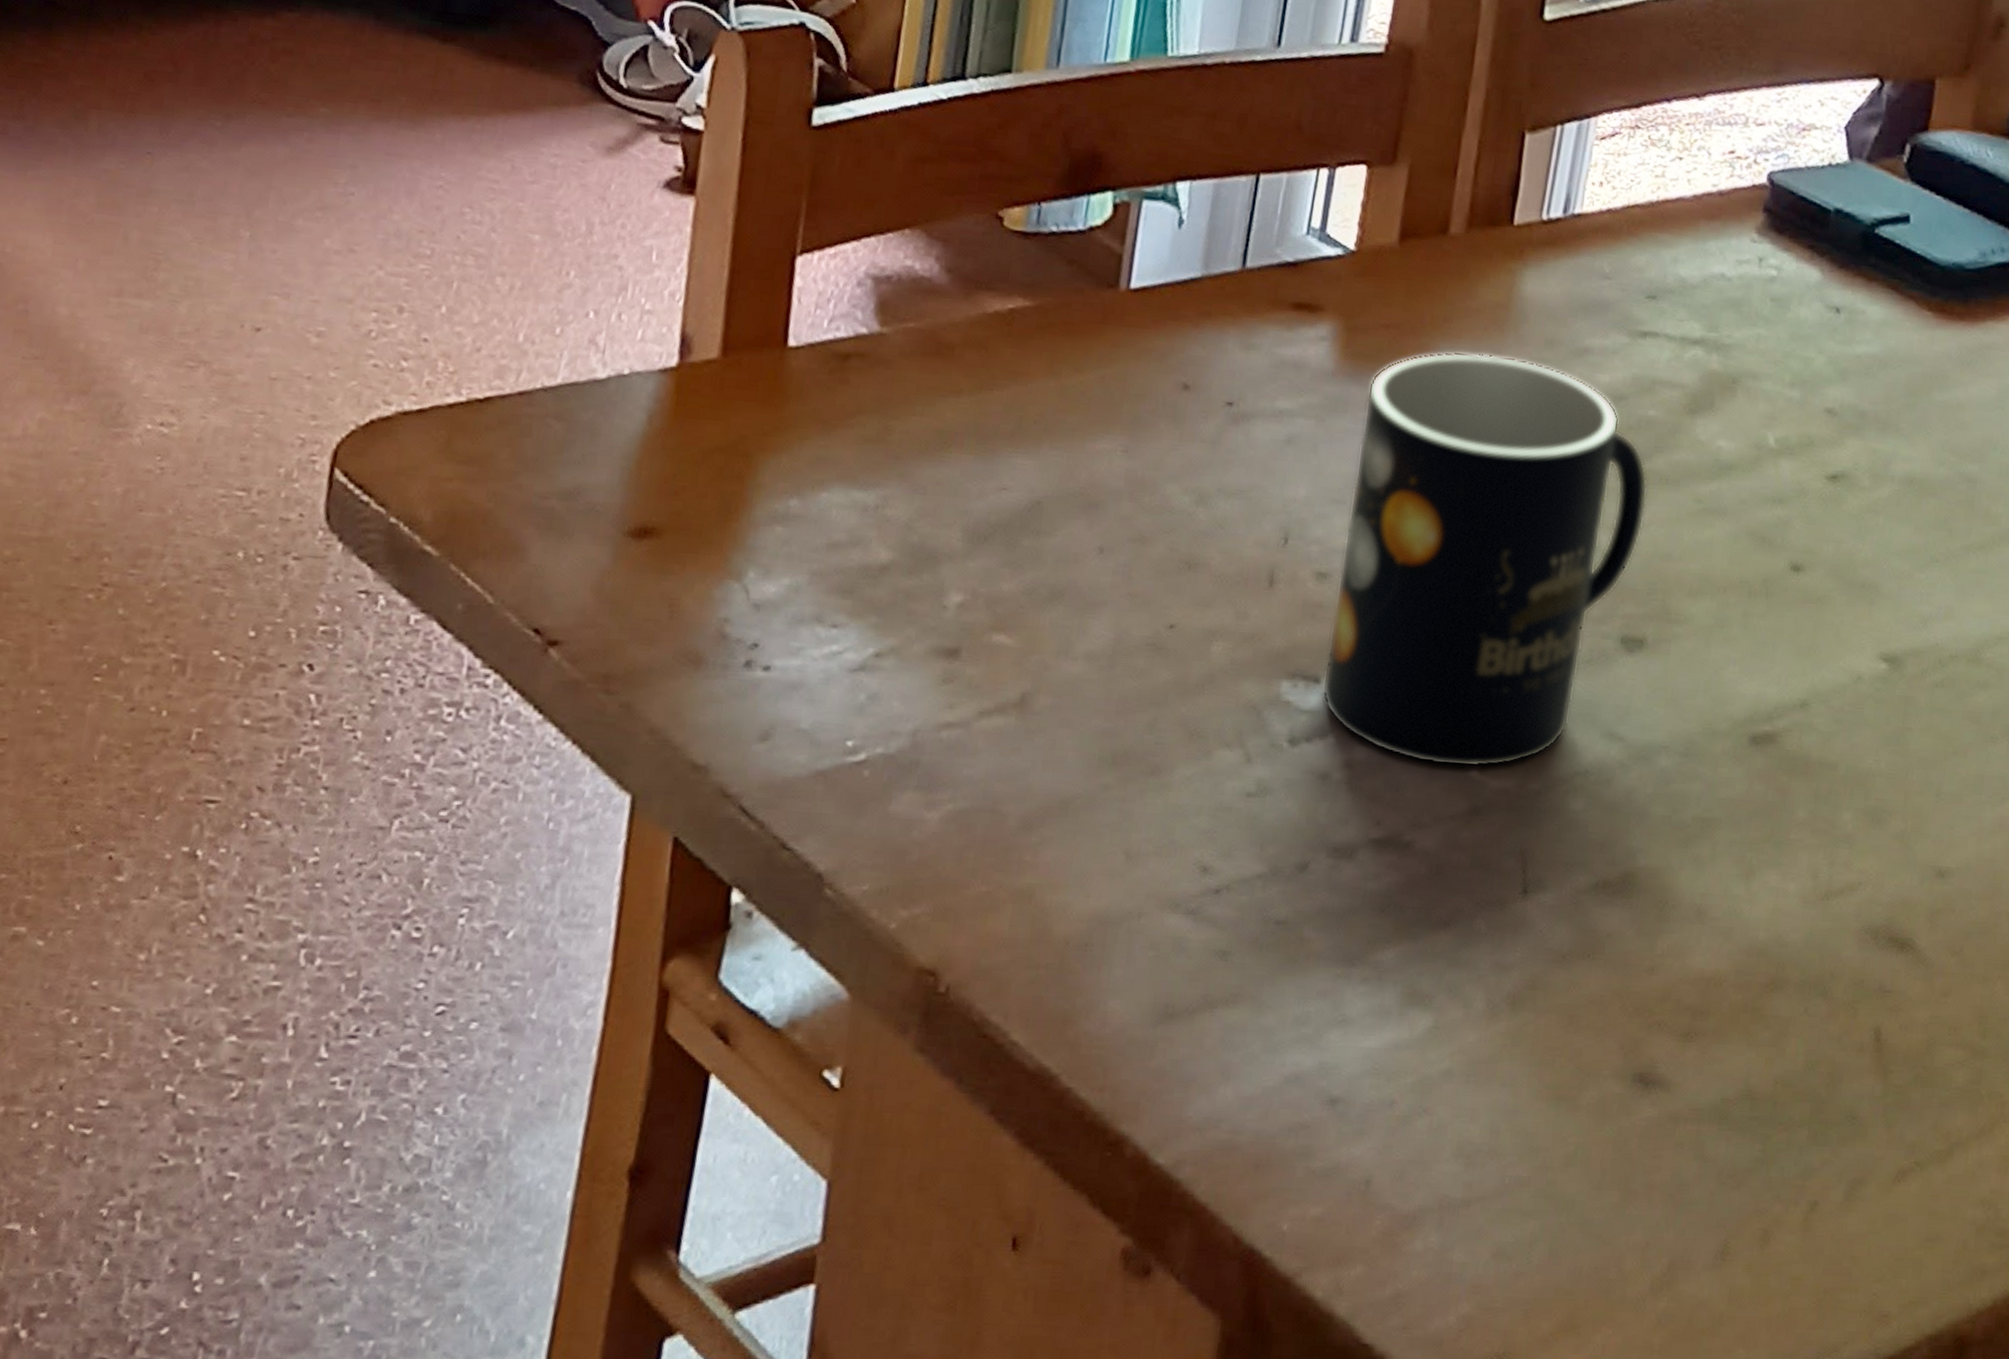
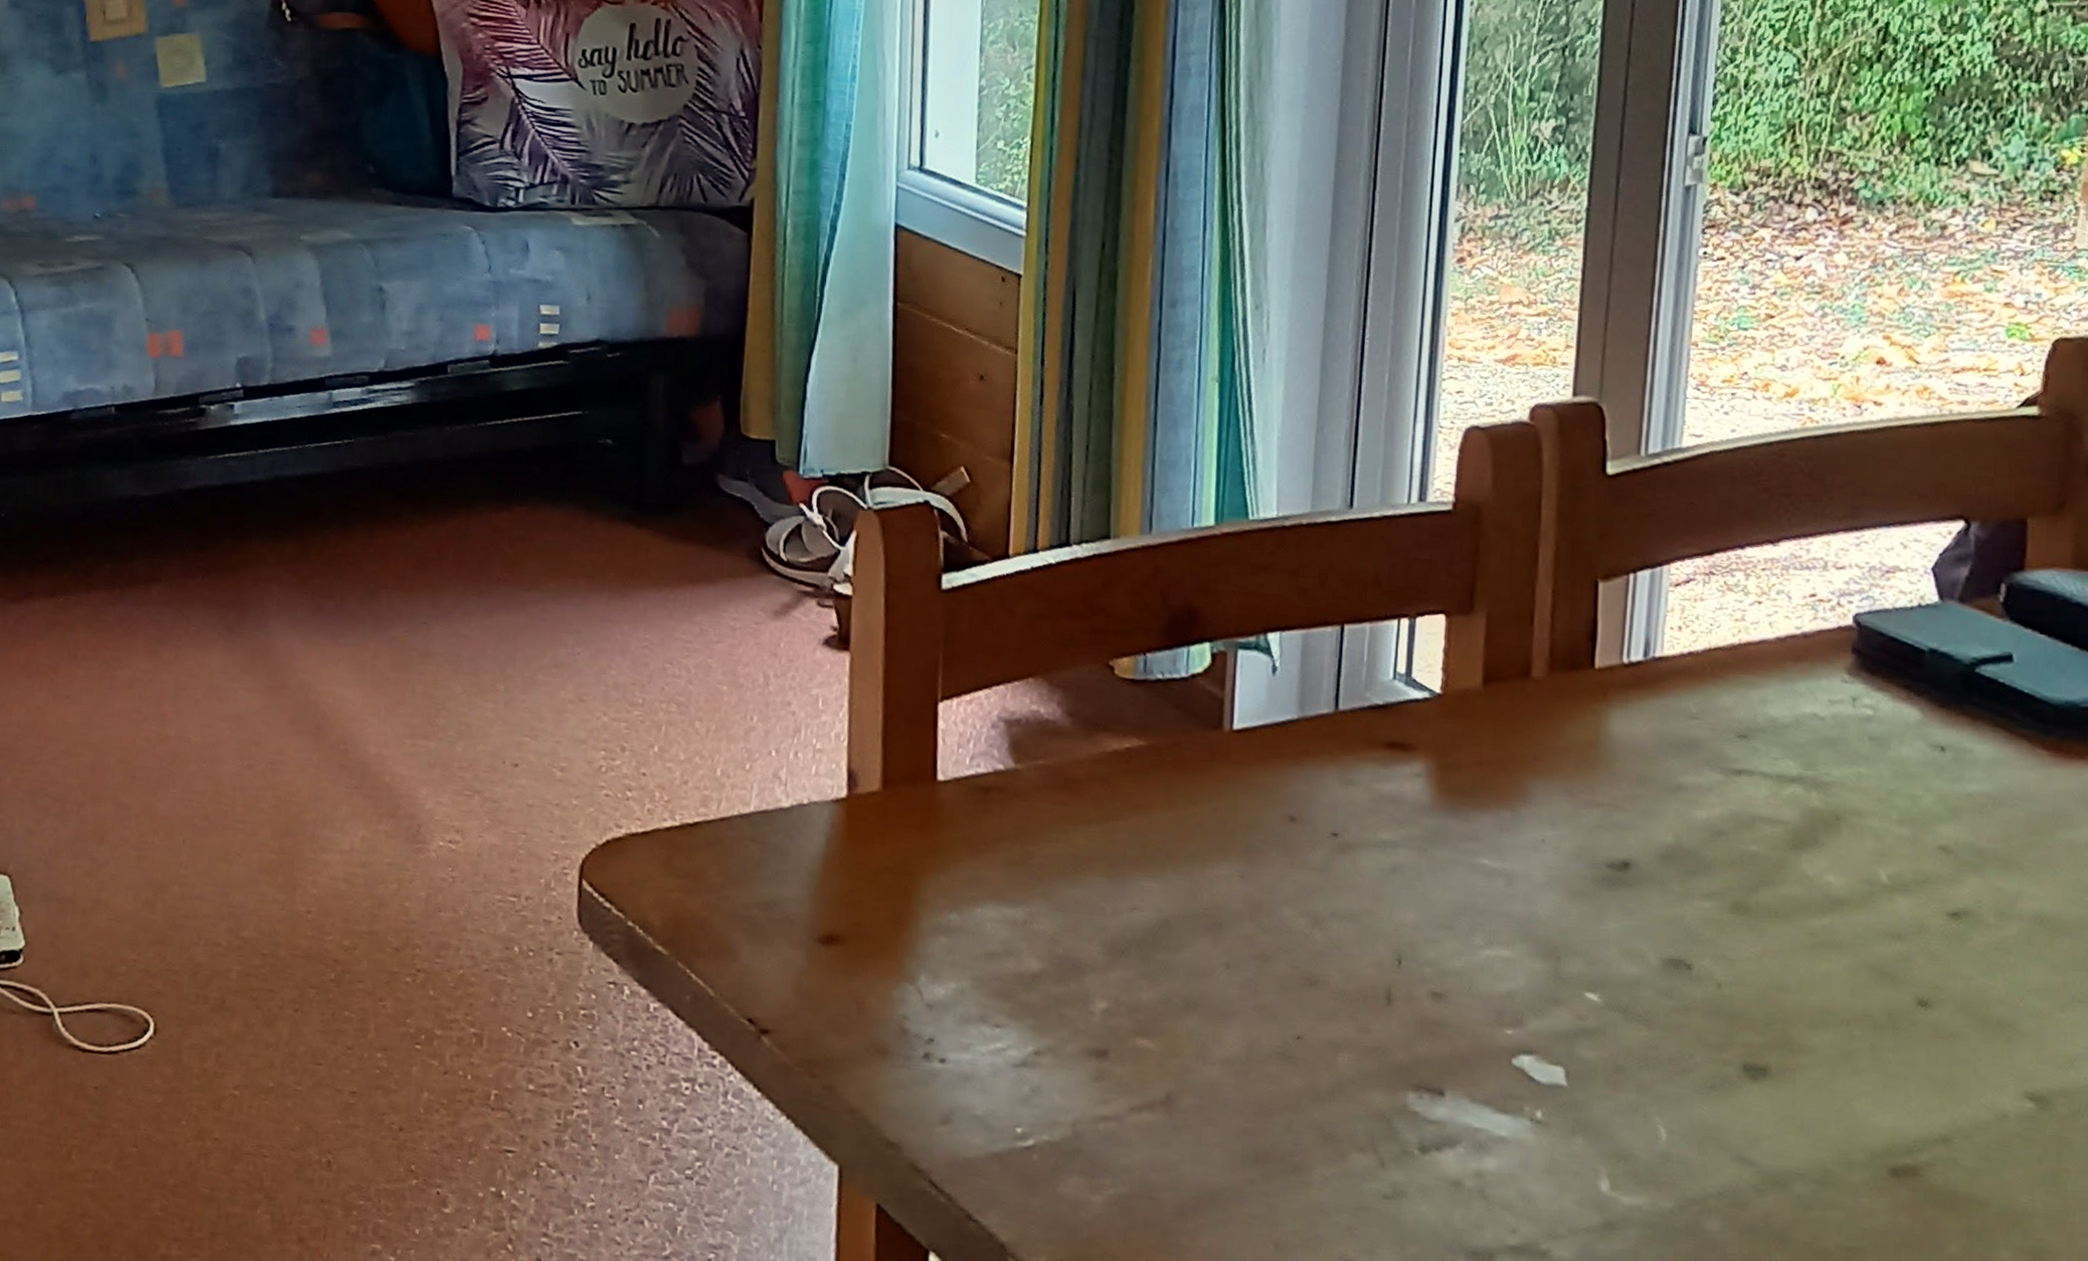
mug: present [1321,352,1648,768] -> none [1446,788,1758,1185]

